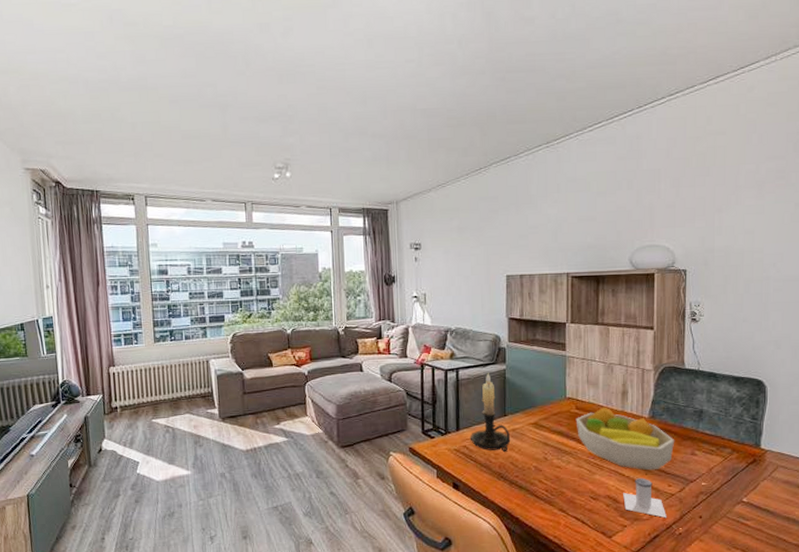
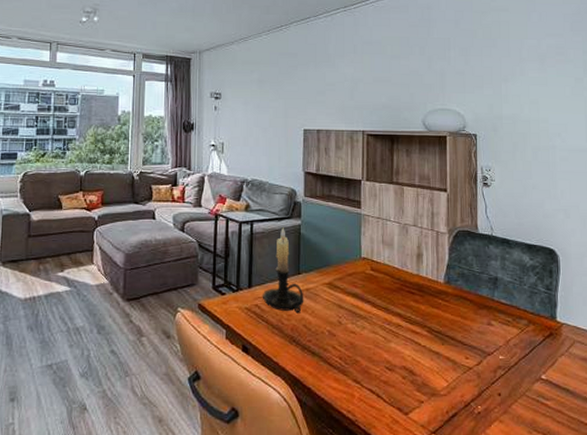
fruit bowl: present [575,407,675,471] -> none [371,269,471,340]
salt shaker: present [623,478,666,518] -> none [419,348,464,393]

